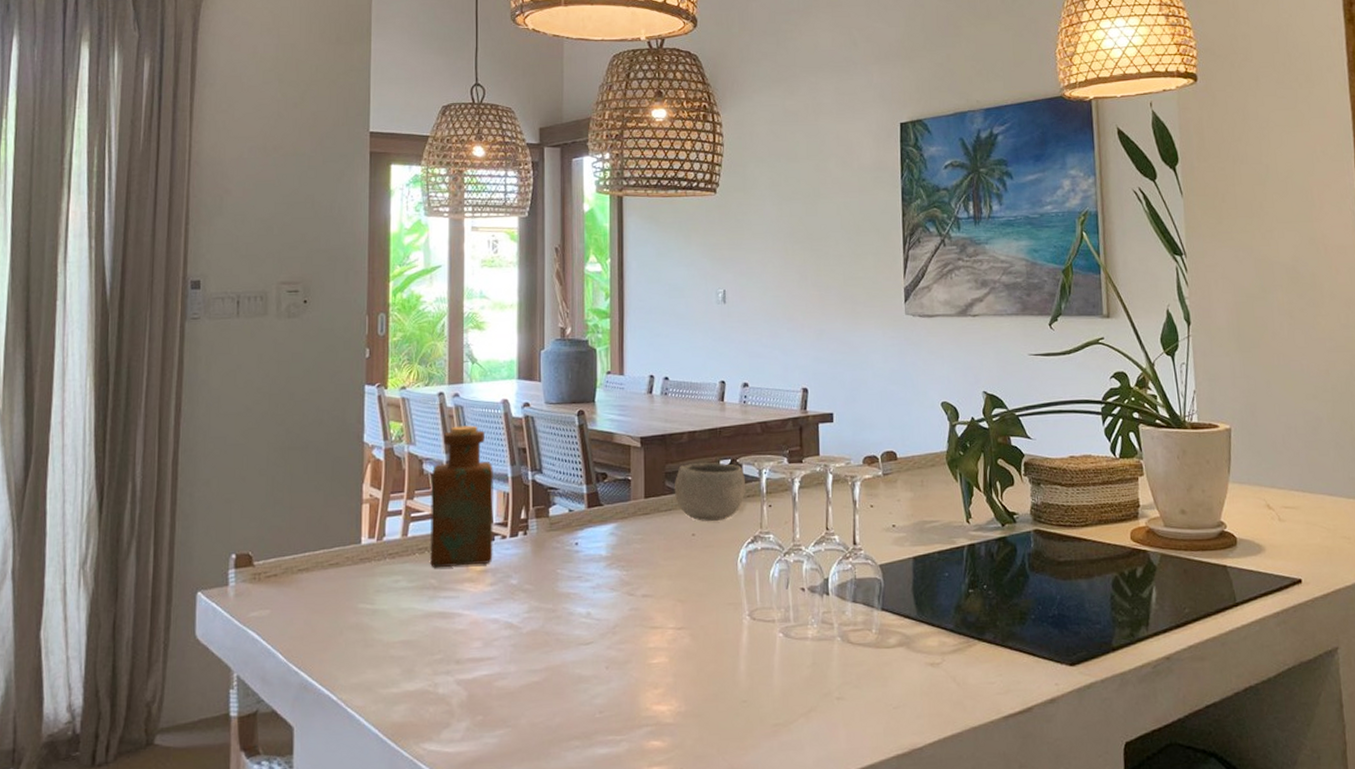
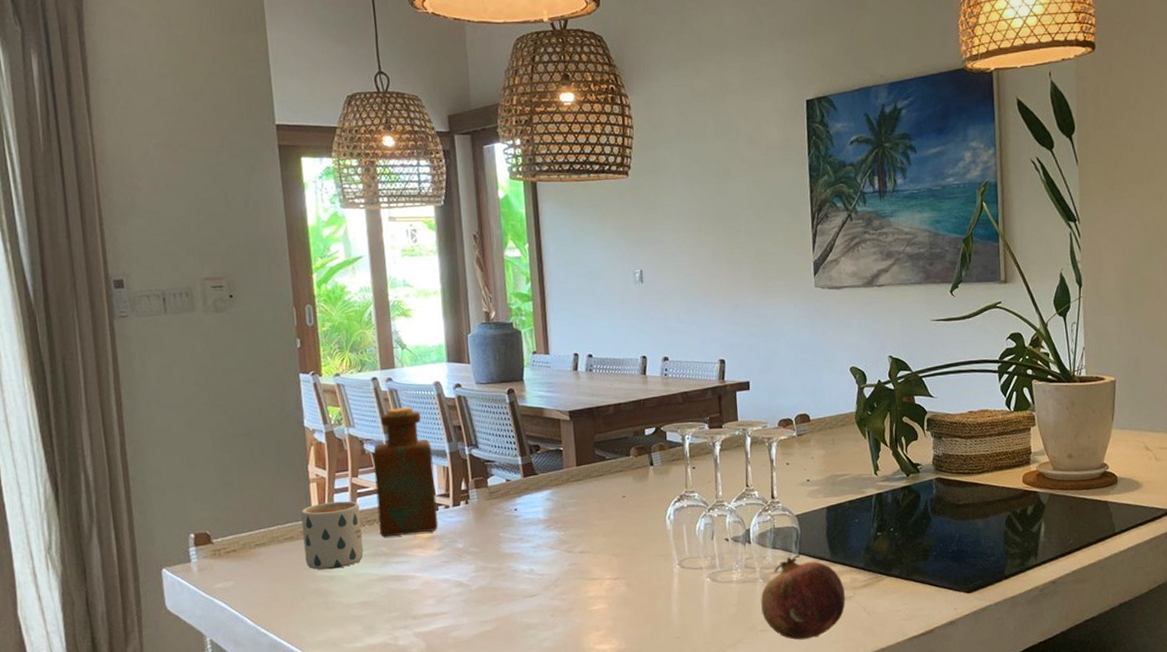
mug: none [349,525,411,602] -> present [301,501,364,570]
bowl: present [674,462,745,521] -> none [603,431,670,485]
fruit: none [837,610,933,712] -> present [760,554,846,640]

